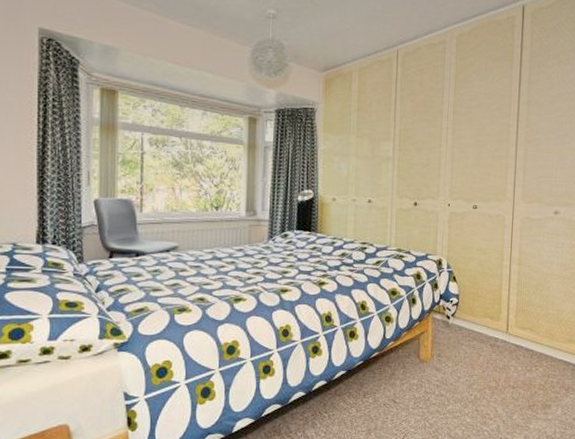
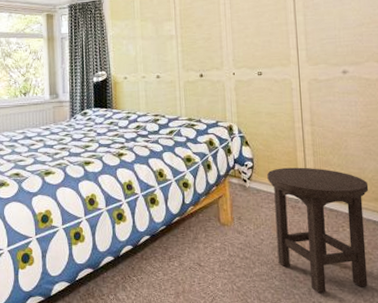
stool: none [471,306,564,430] -> present [267,167,369,293]

